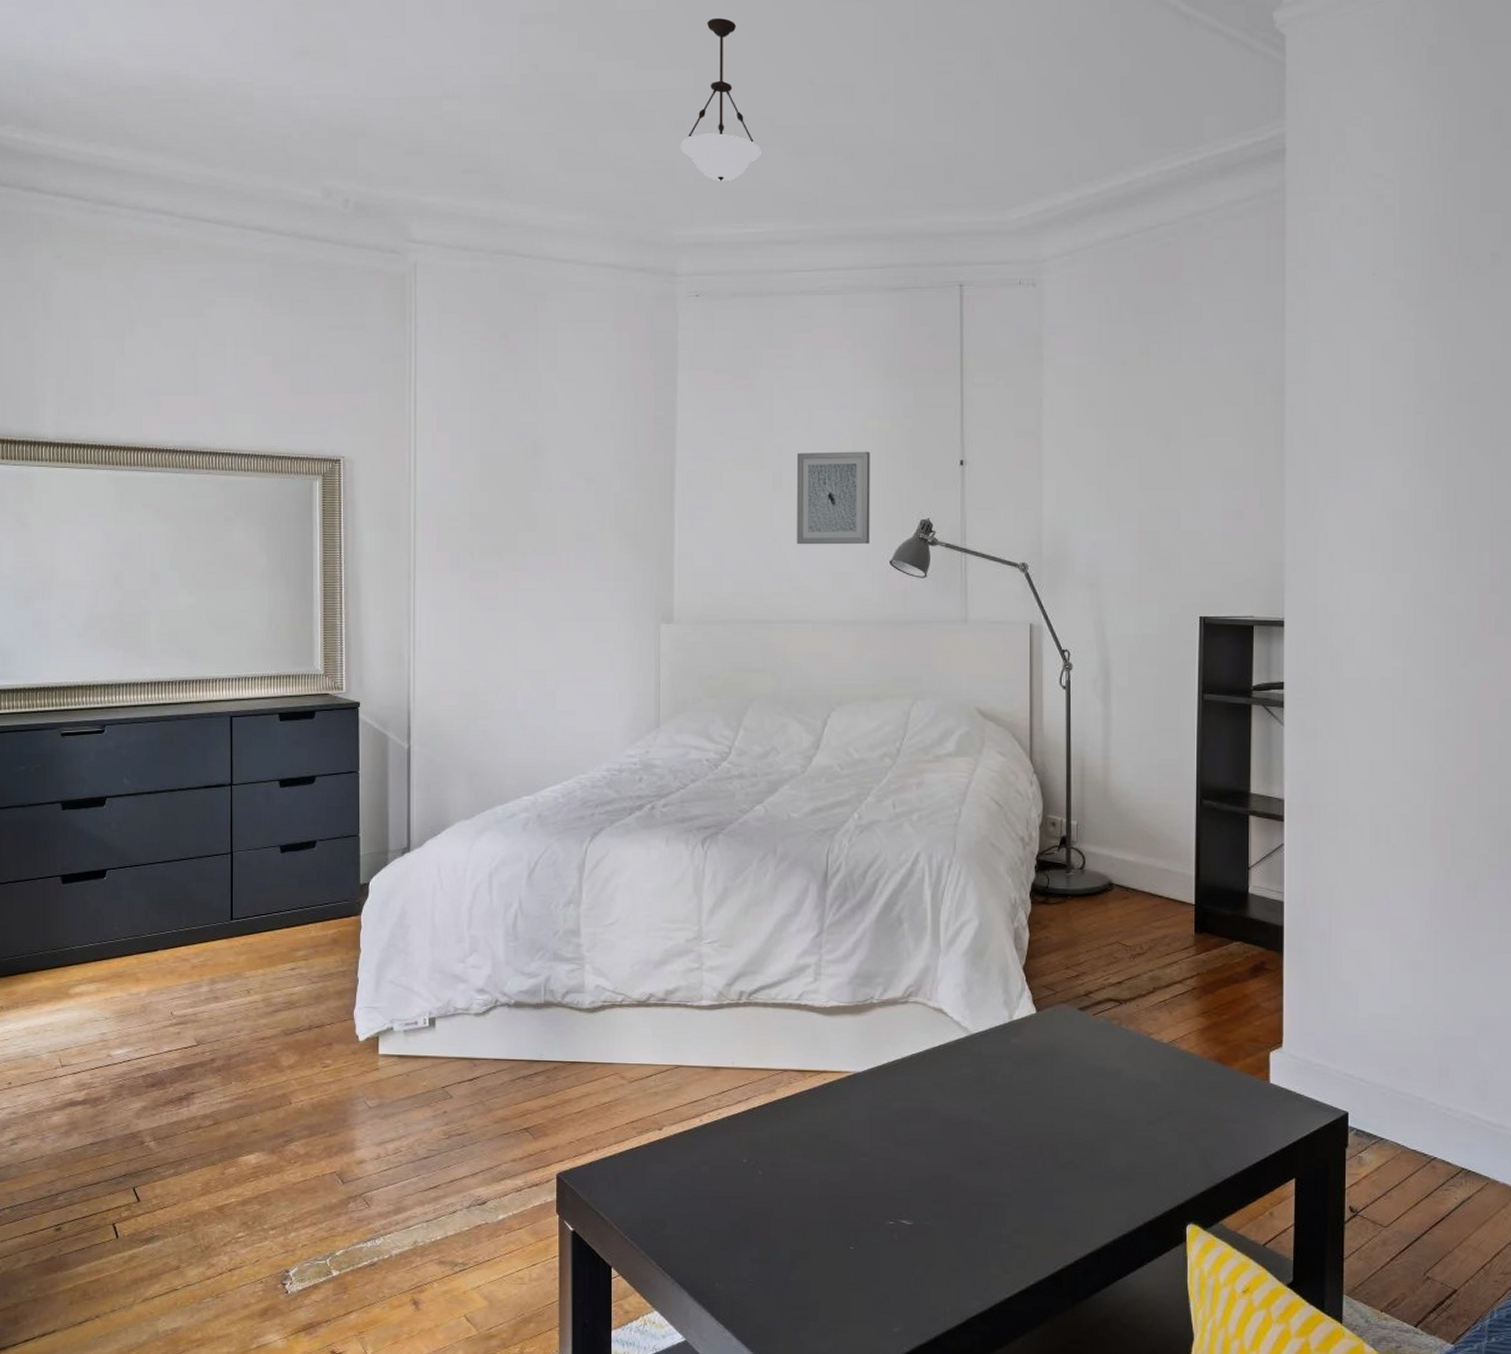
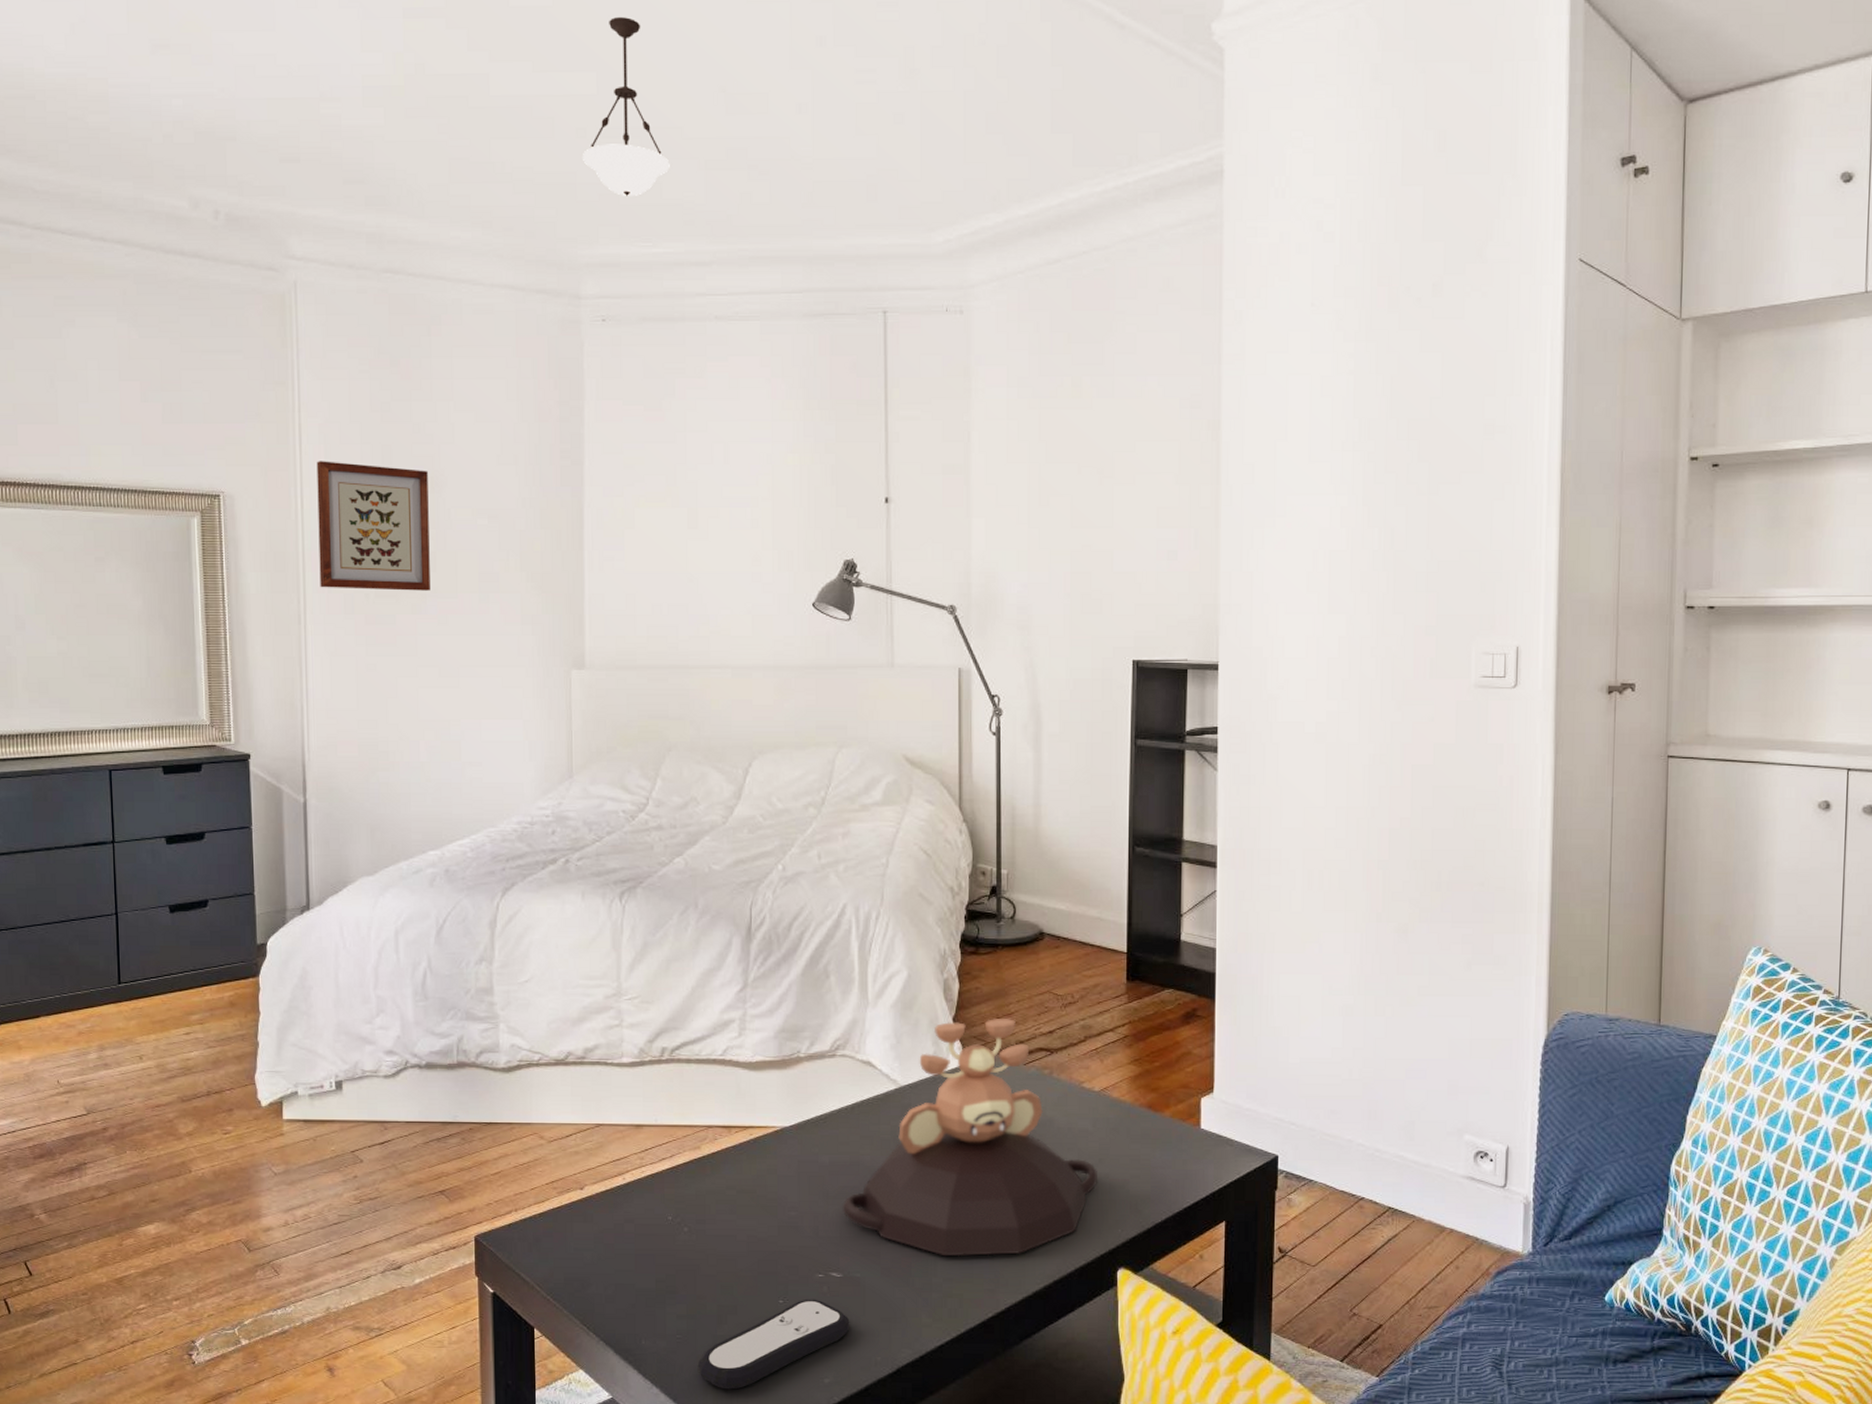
wall art: none [429,427,531,549] -> present [316,461,430,591]
remote control: none [769,1246,920,1336] -> present [697,1299,850,1390]
wall art: present [797,451,870,545] -> none [714,487,791,587]
decorative bowl: none [913,968,1166,1207] -> present [842,1019,1097,1257]

